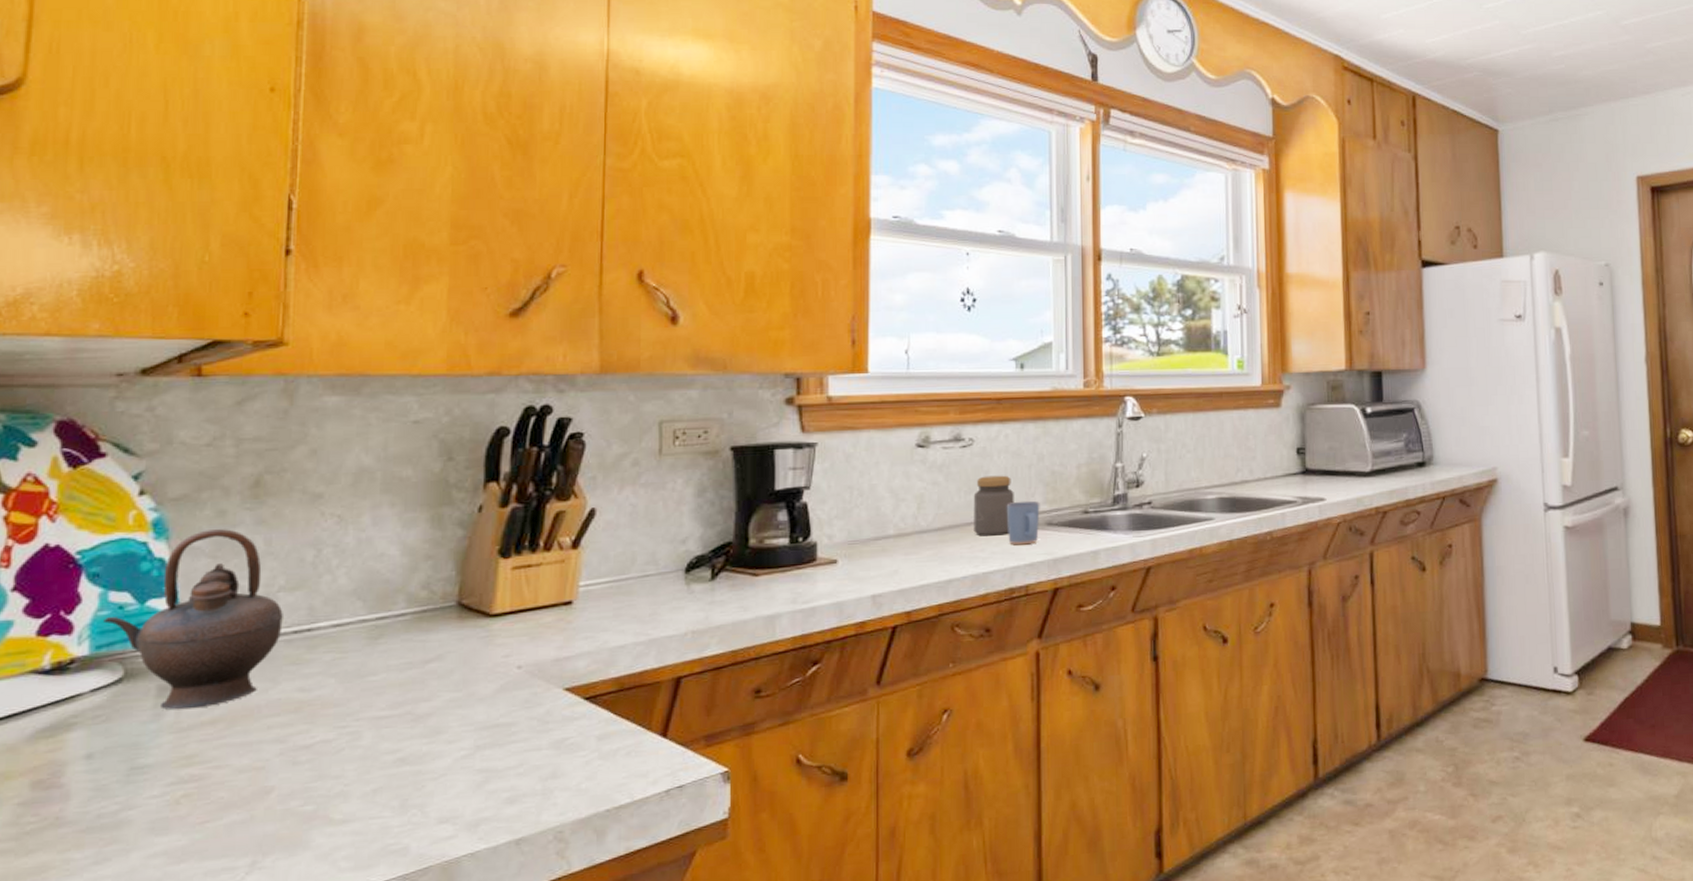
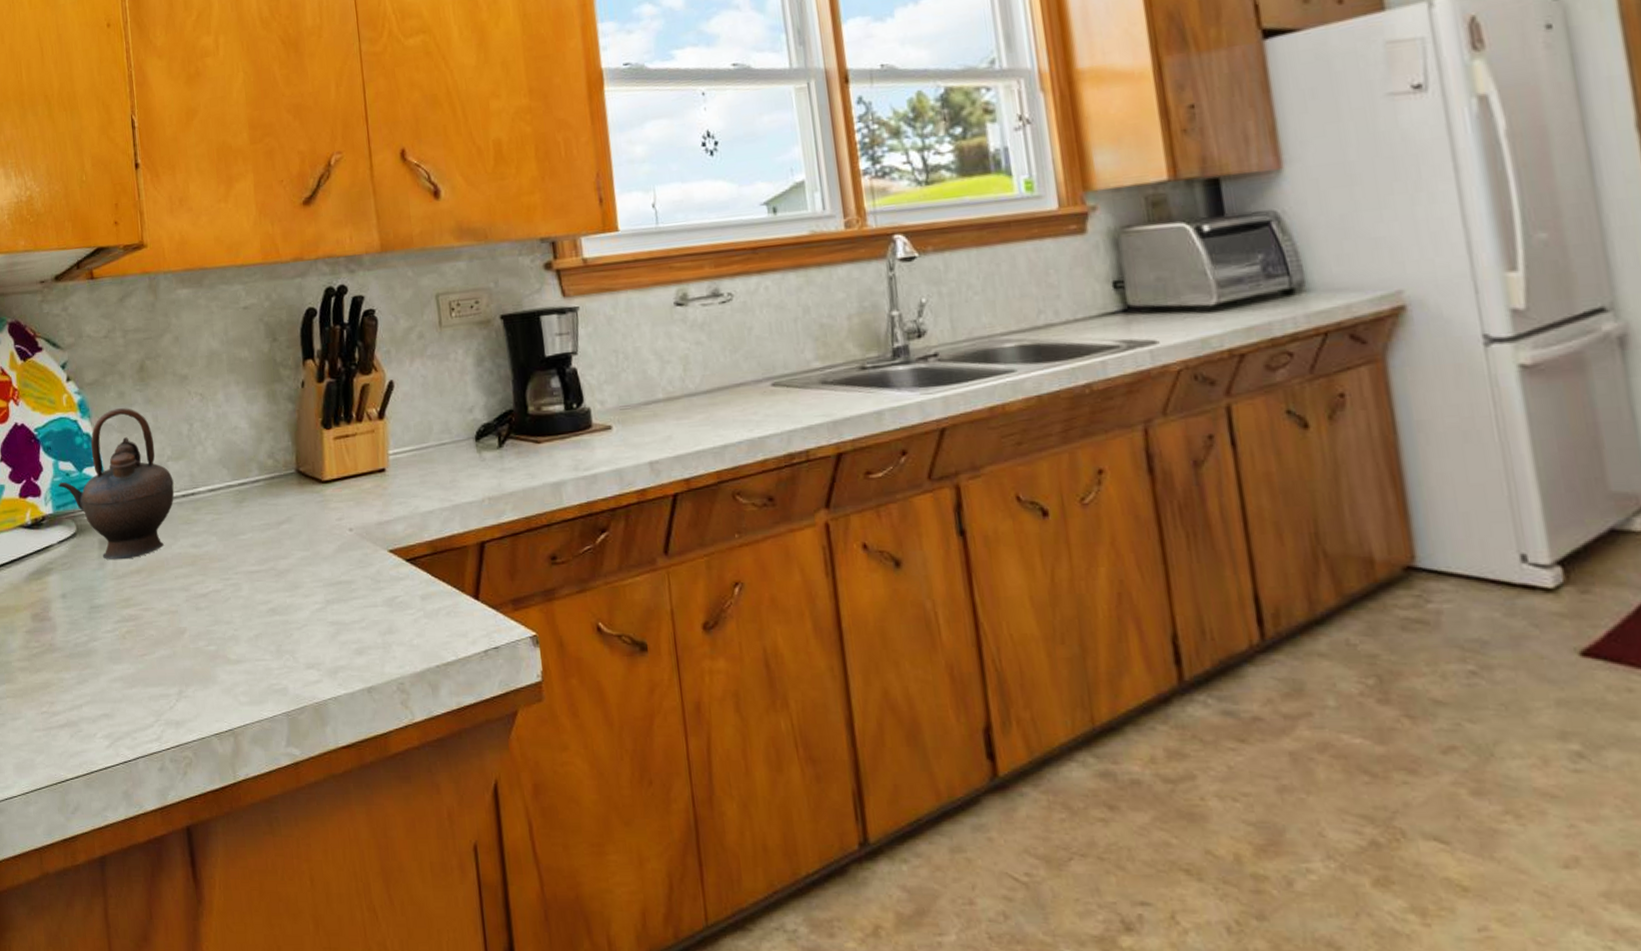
jar: present [973,475,1014,536] -> none [739,331,783,398]
mug: present [1006,500,1040,545] -> none [775,357,814,407]

